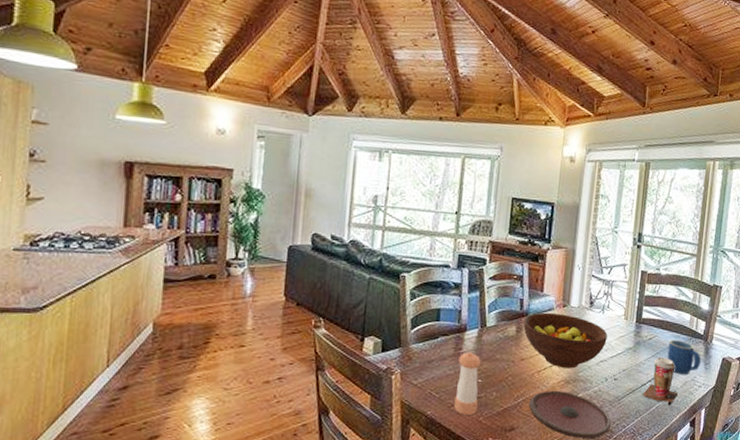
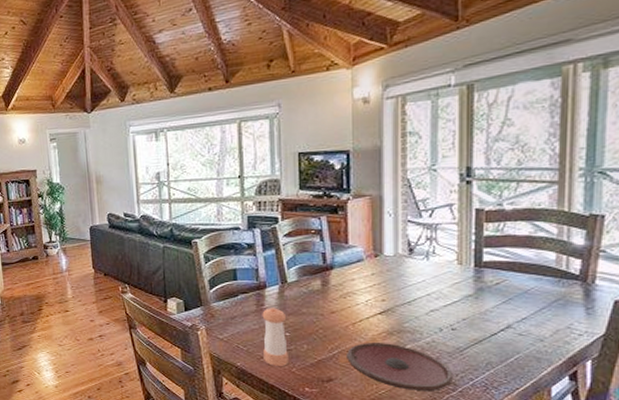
fruit bowl: present [523,312,608,369] -> none [328,263,436,320]
coffee cup: present [642,357,679,406] -> none [492,303,547,357]
mug: present [667,340,701,375] -> none [525,283,578,323]

